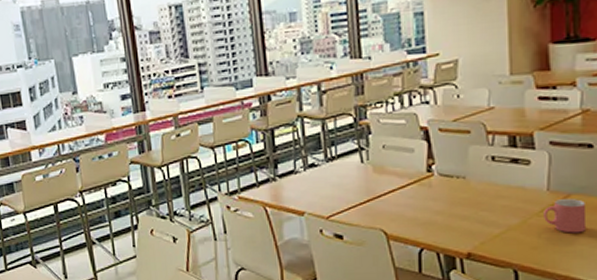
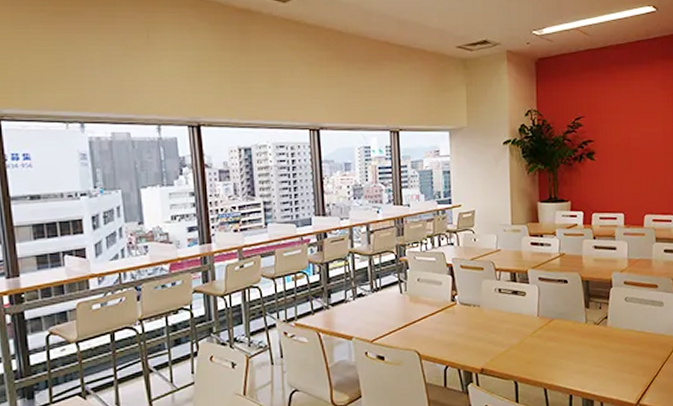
mug: present [544,198,587,234] -> none [535,322,564,350]

